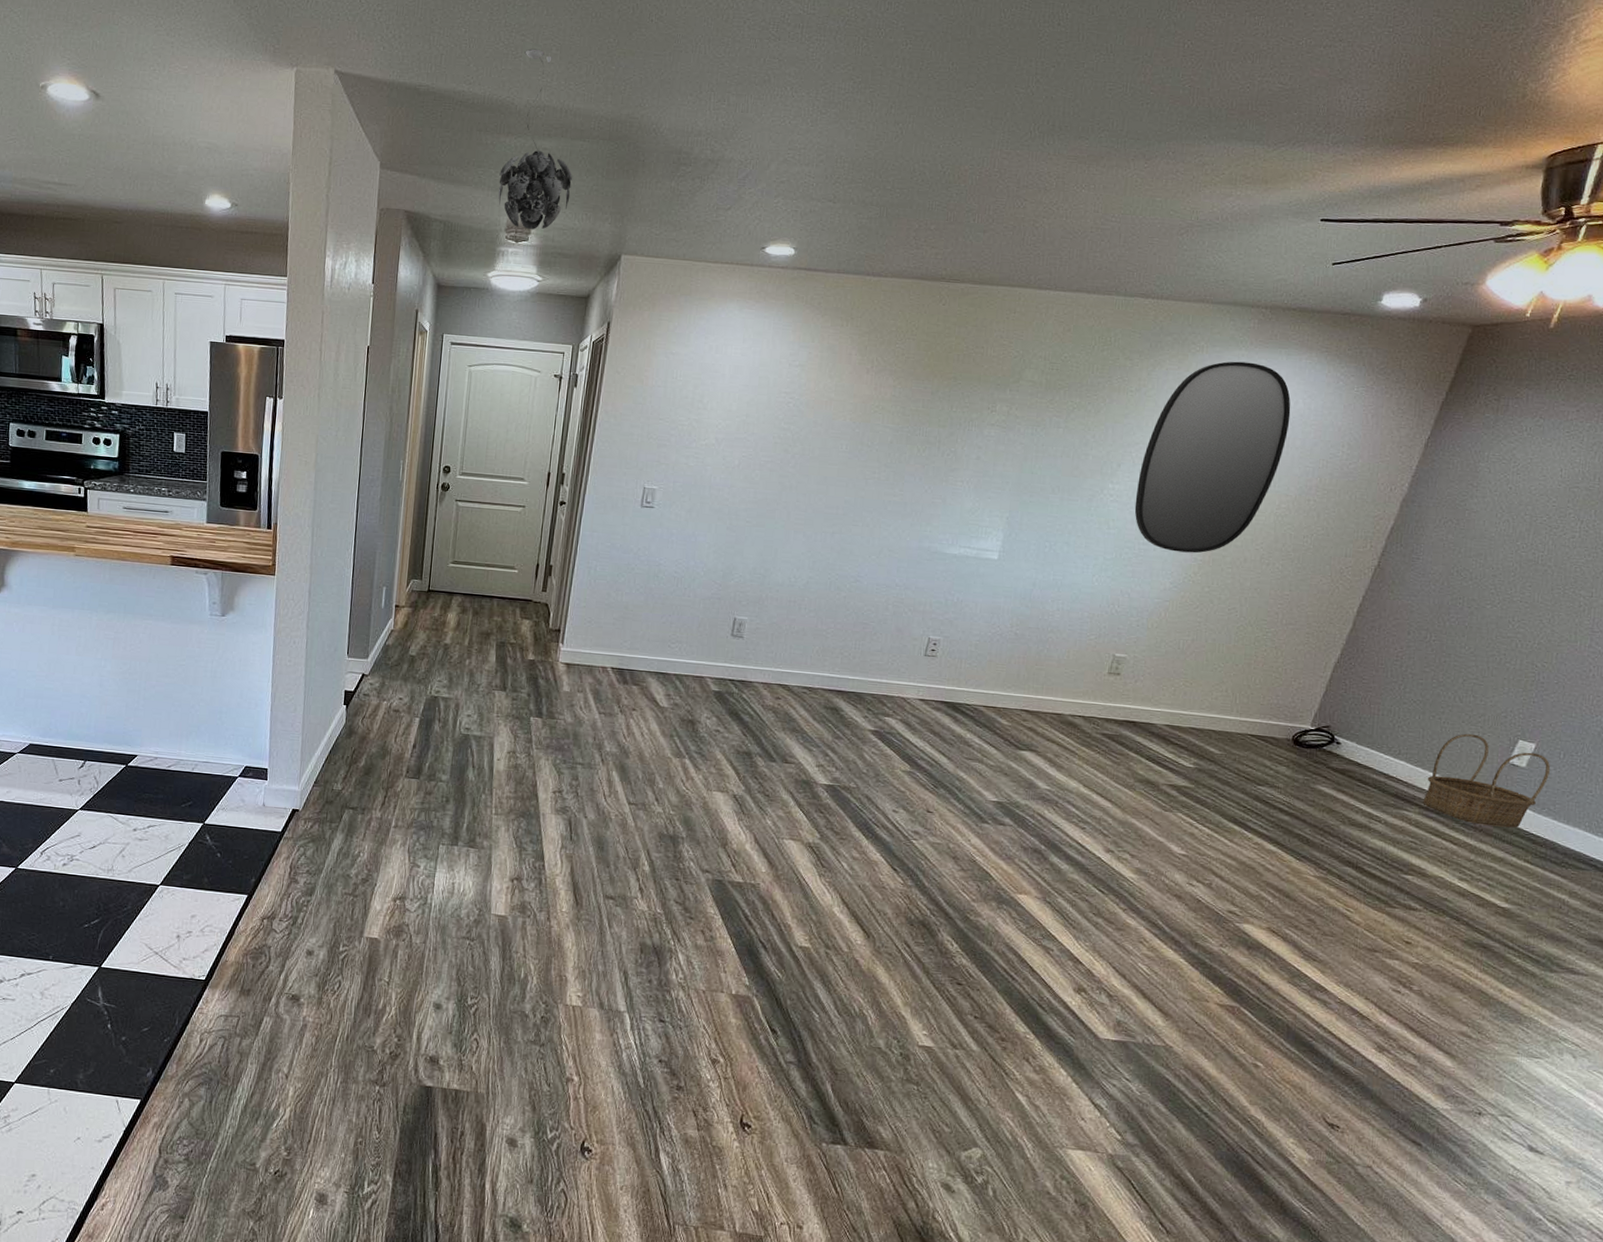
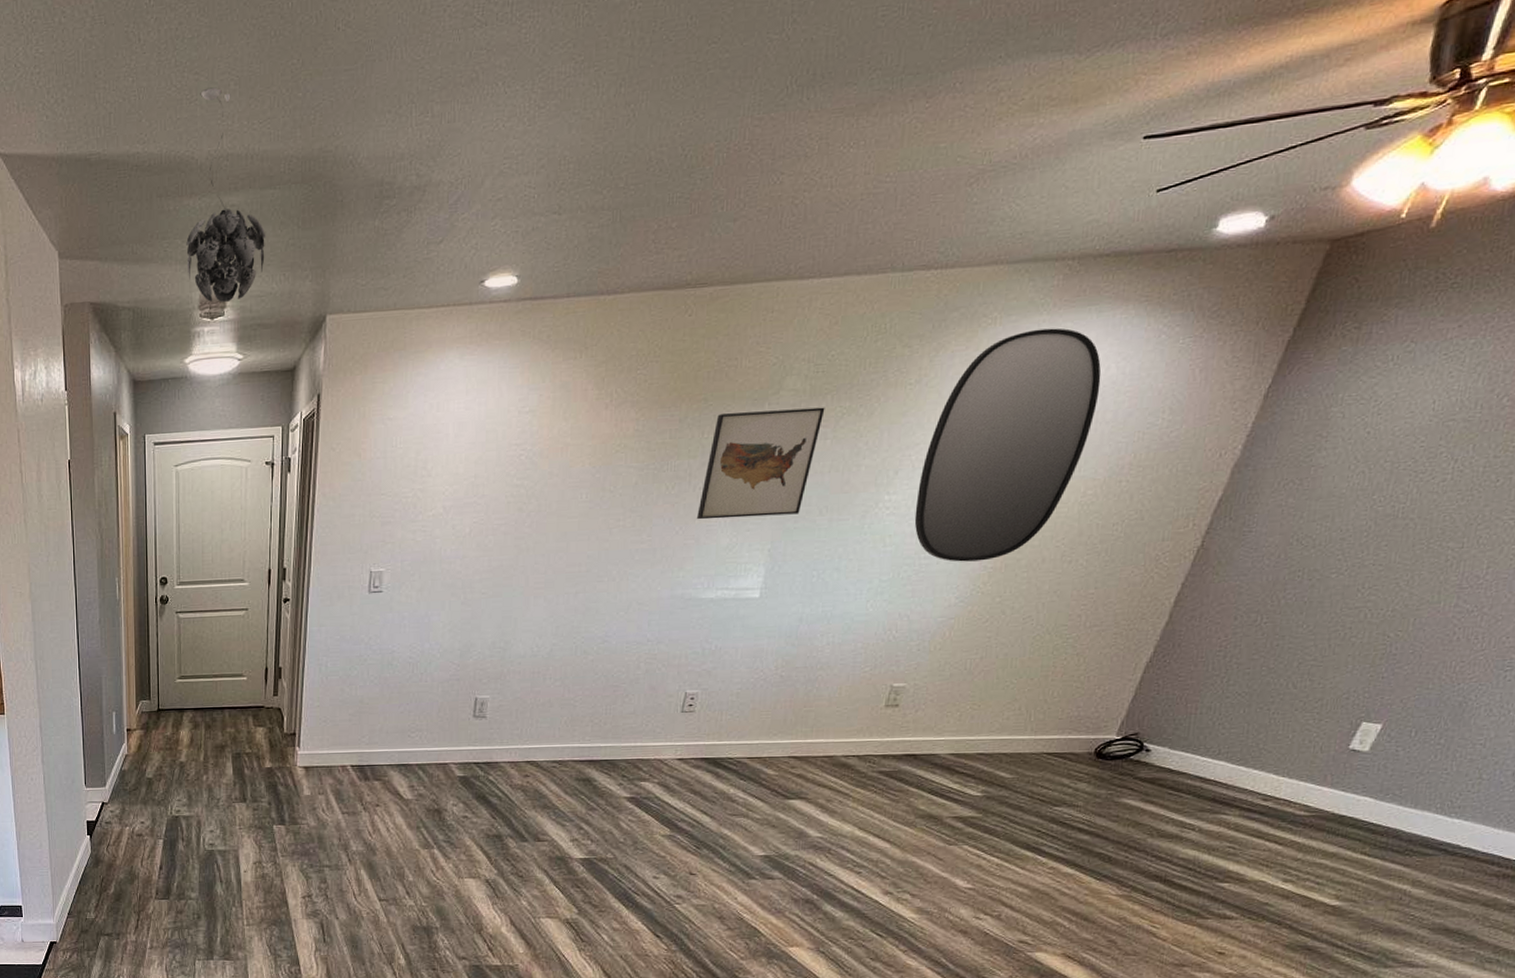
wall art: none [944,393,1058,490] -> present [697,407,825,520]
basket: present [1423,733,1551,828] -> none [1244,721,1399,820]

